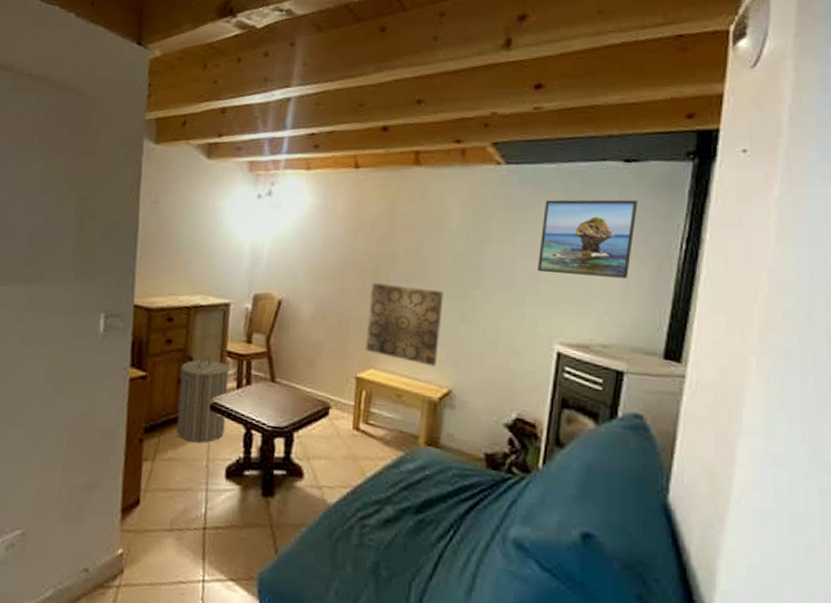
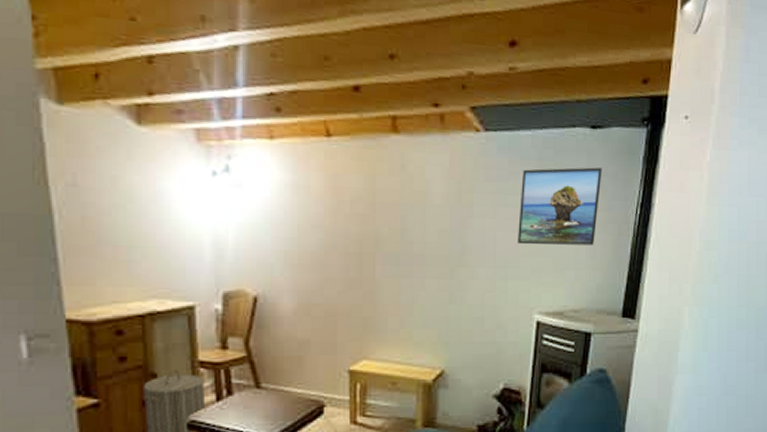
wall art: present [366,283,444,367] -> none [356,268,431,350]

